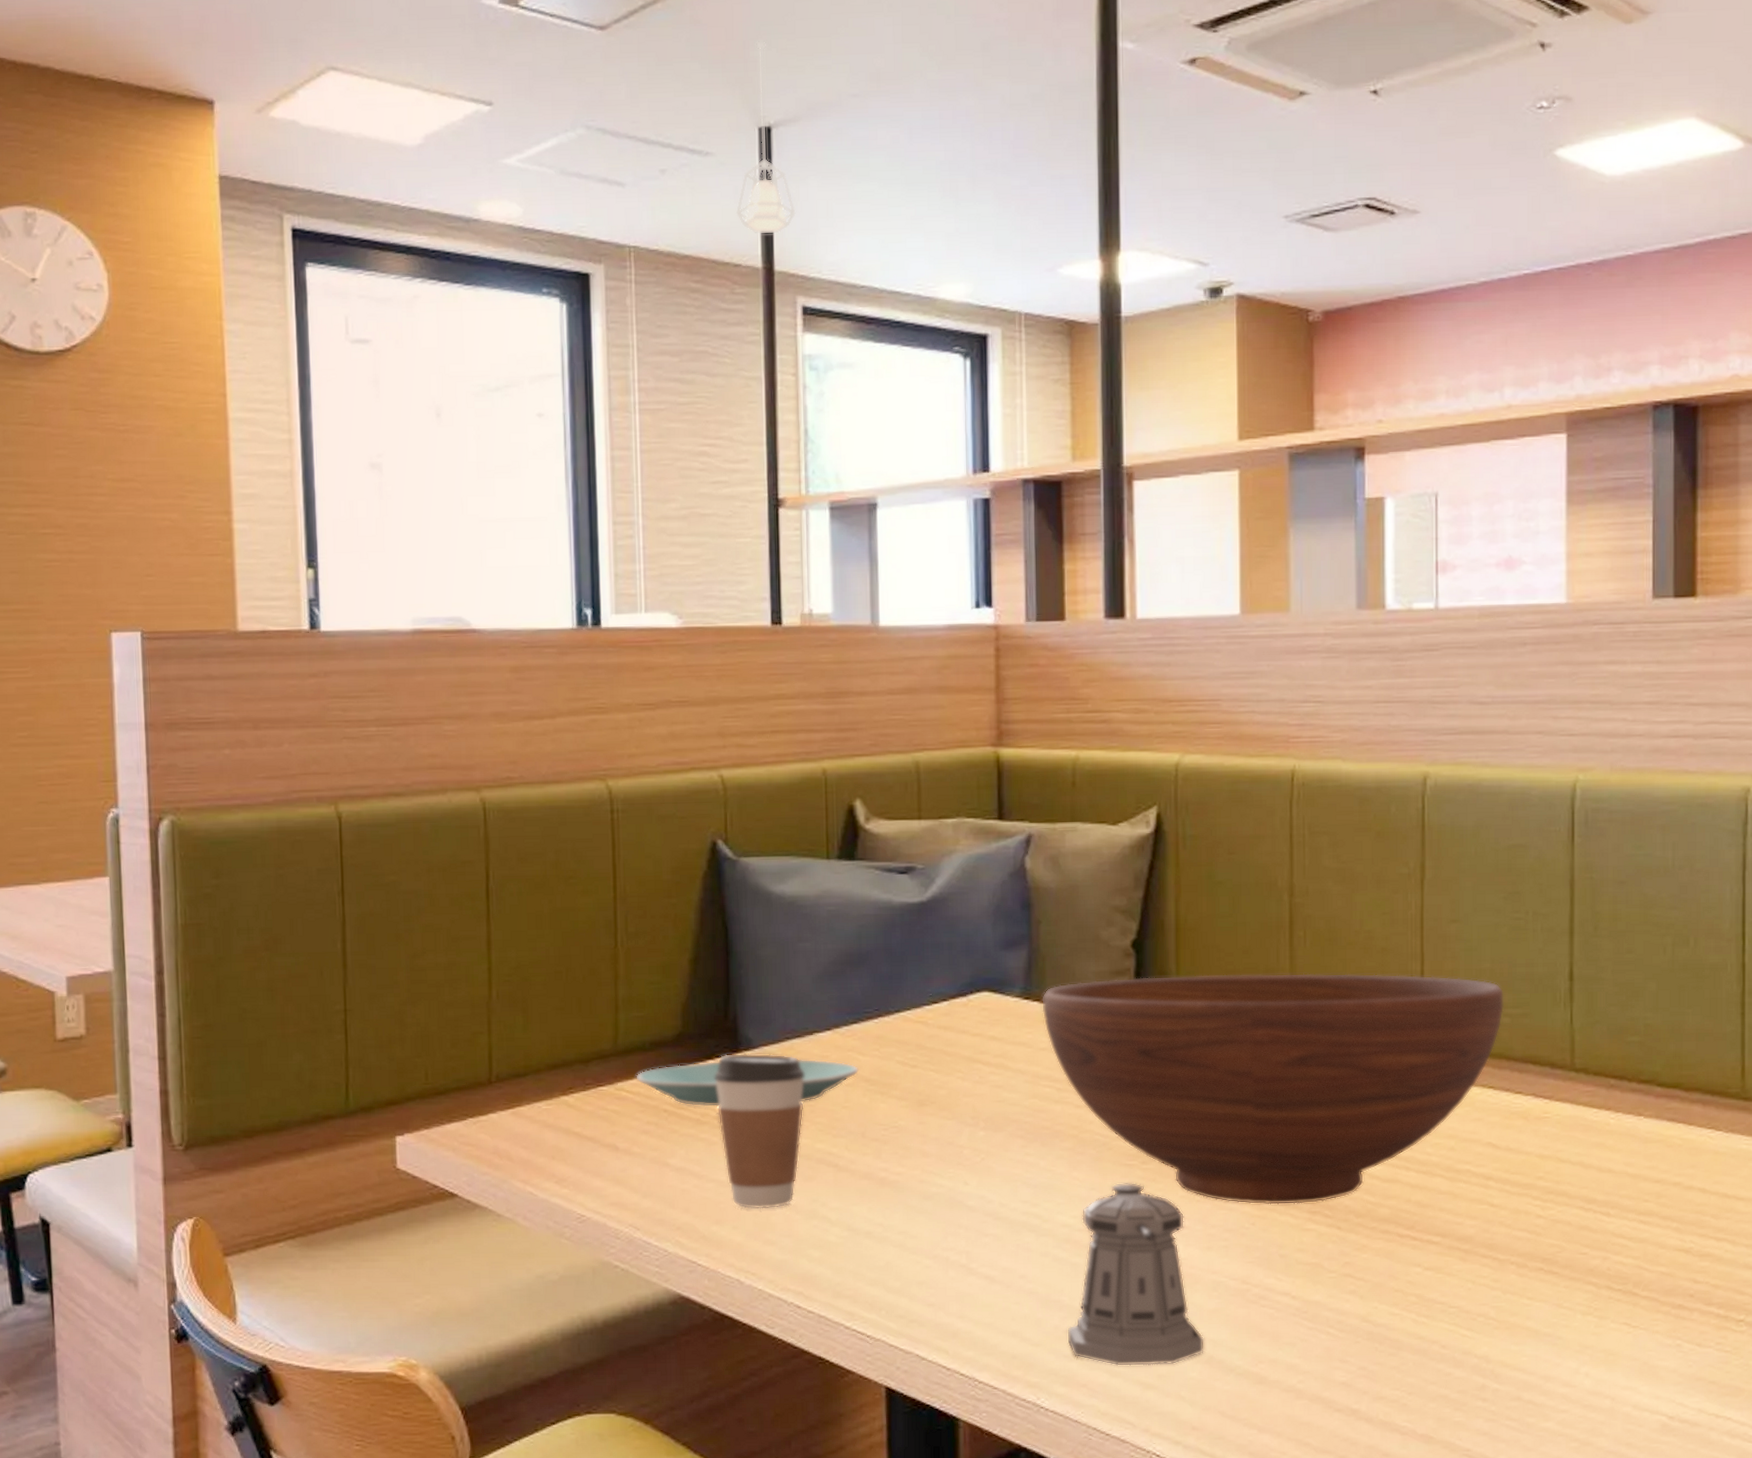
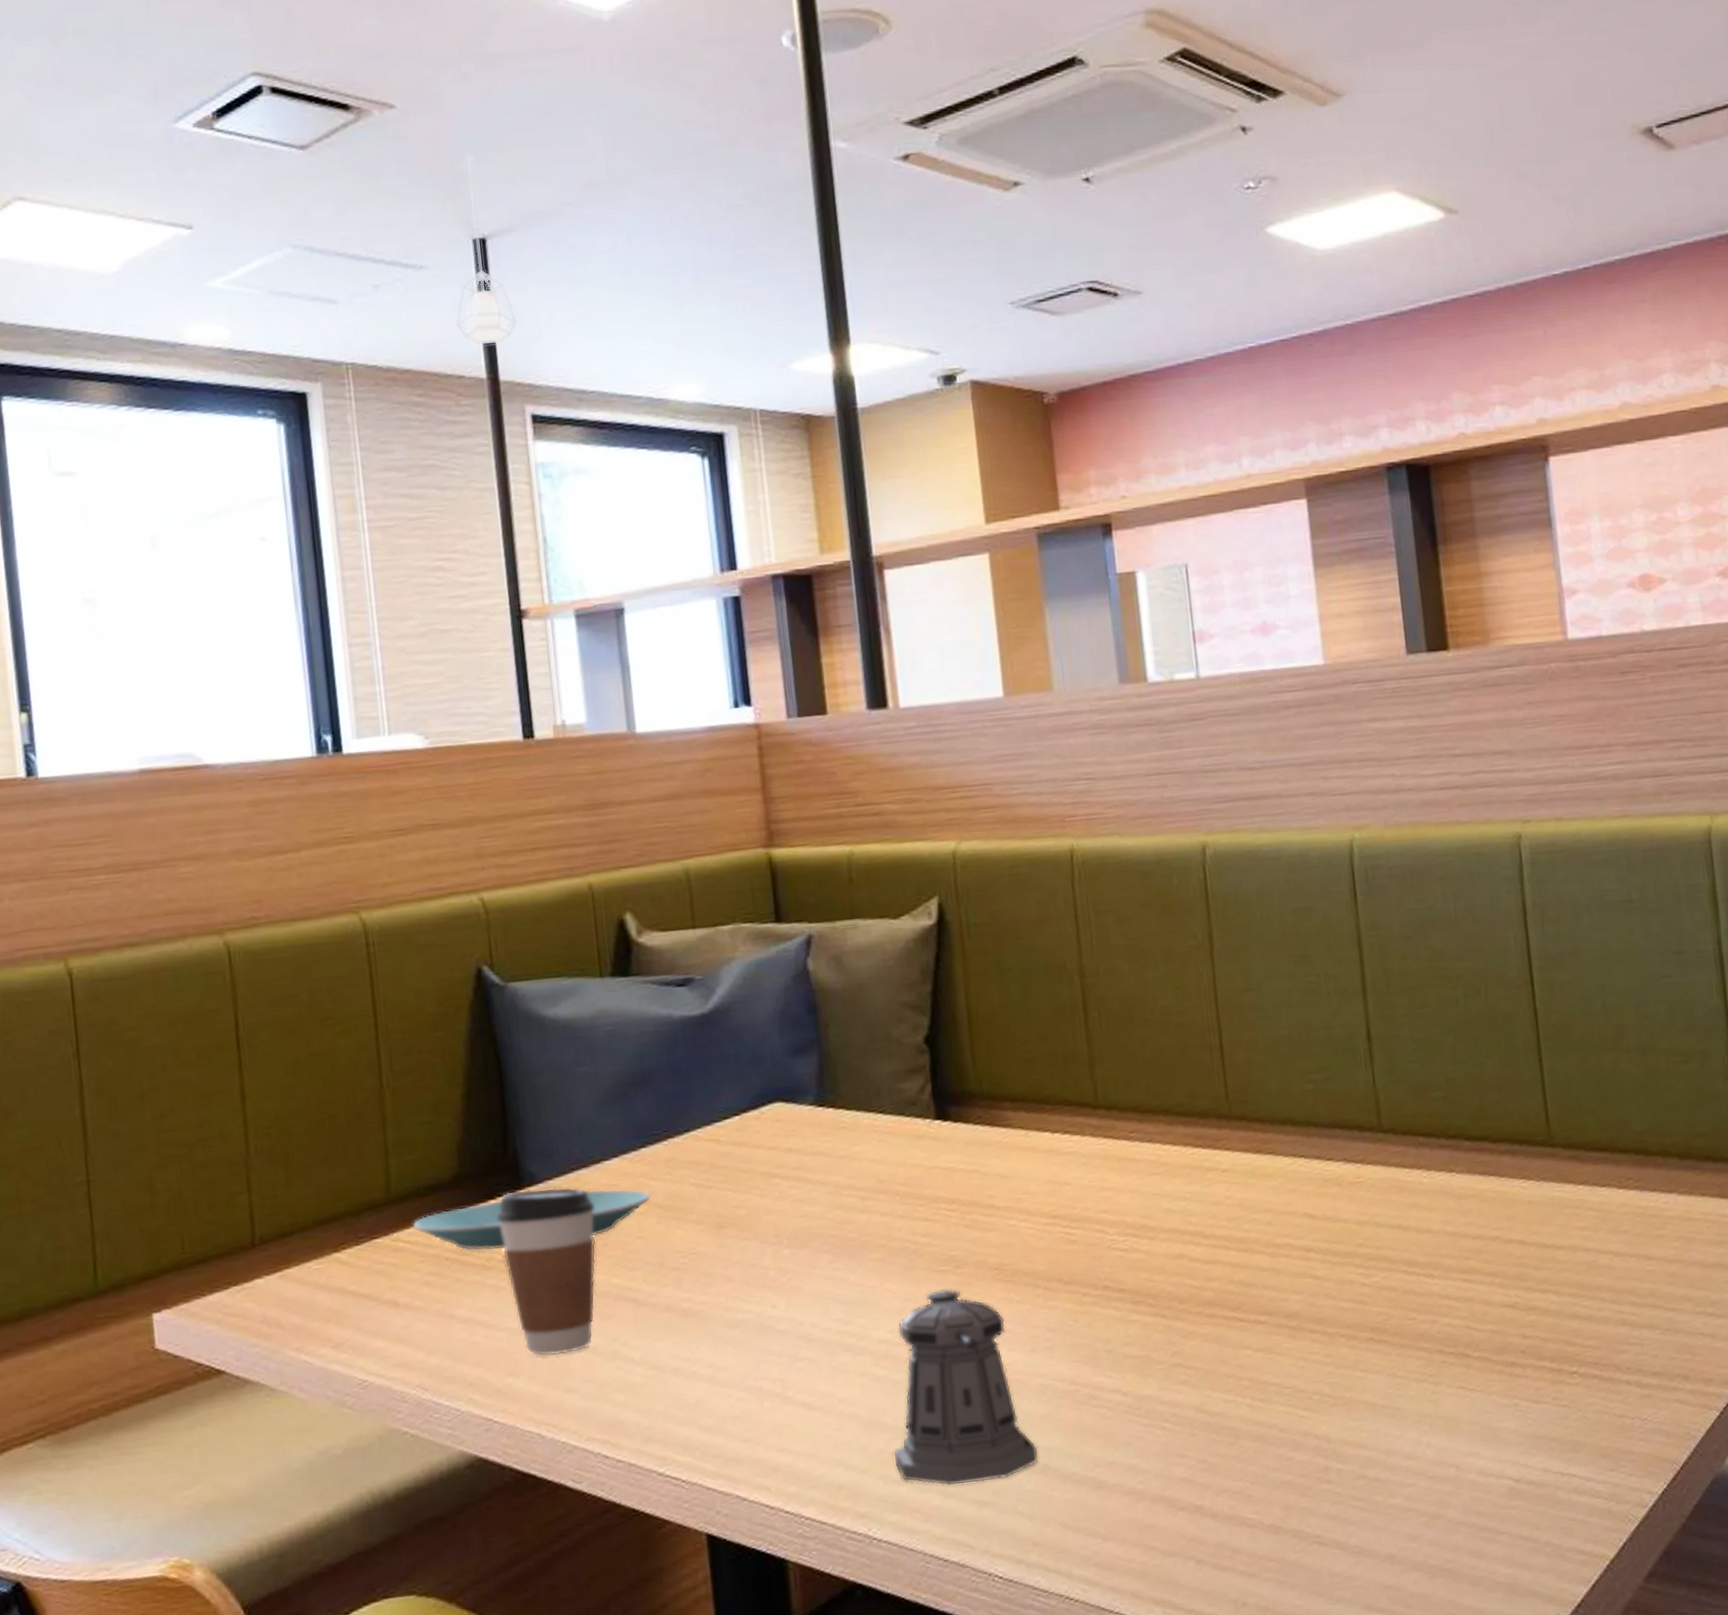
fruit bowl: present [1042,973,1505,1205] -> none [837,1046,1307,1301]

